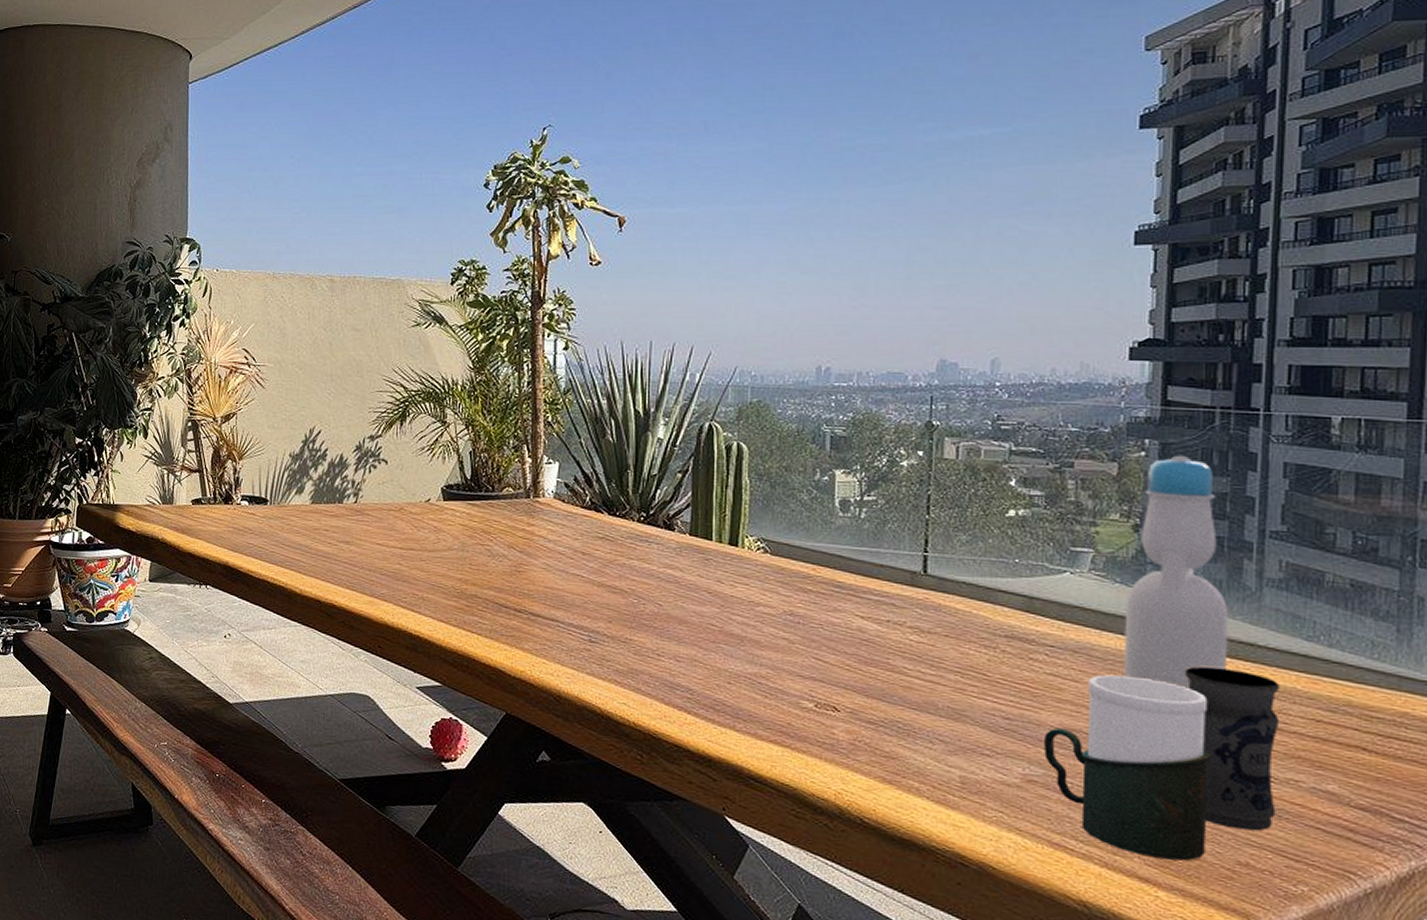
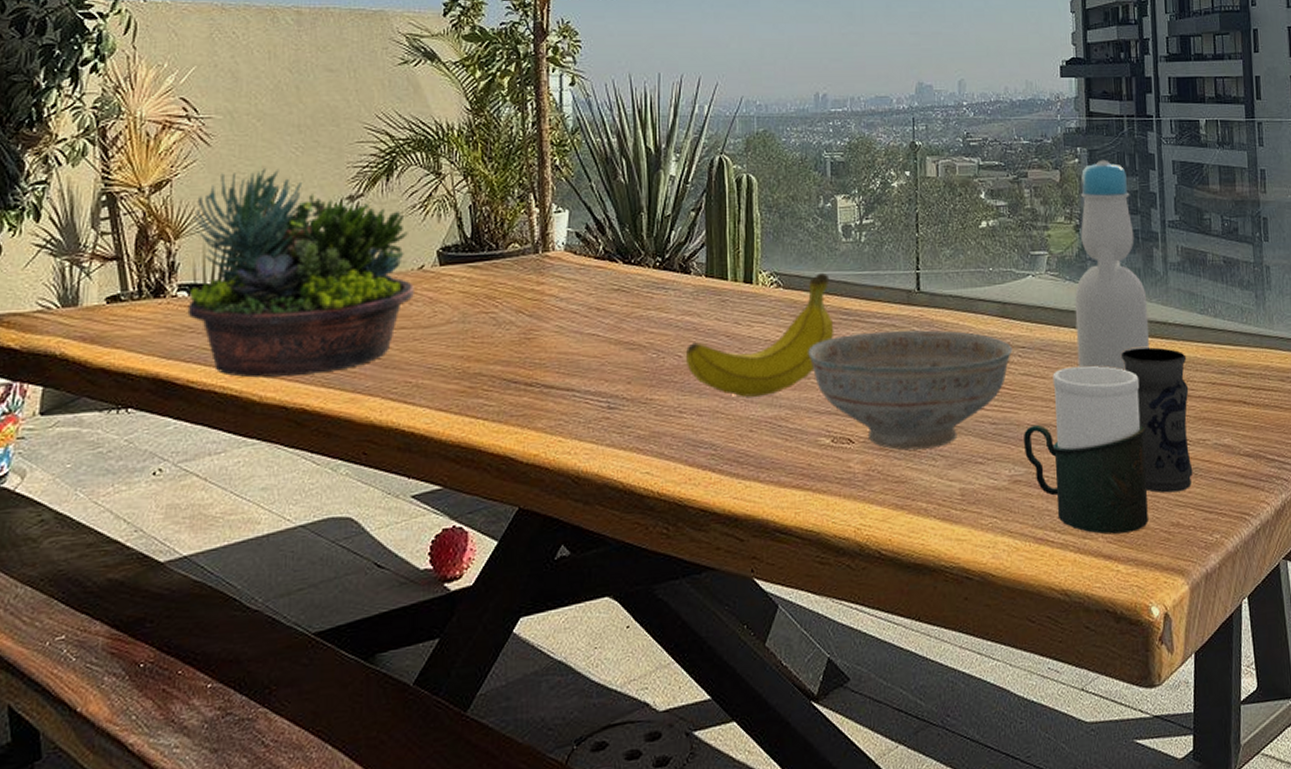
succulent planter: none [248,409,422,578] -> present [187,168,414,378]
fruit: none [667,543,825,653] -> present [686,272,834,397]
decorative bowl: none [794,607,1038,732] -> present [808,330,1013,451]

